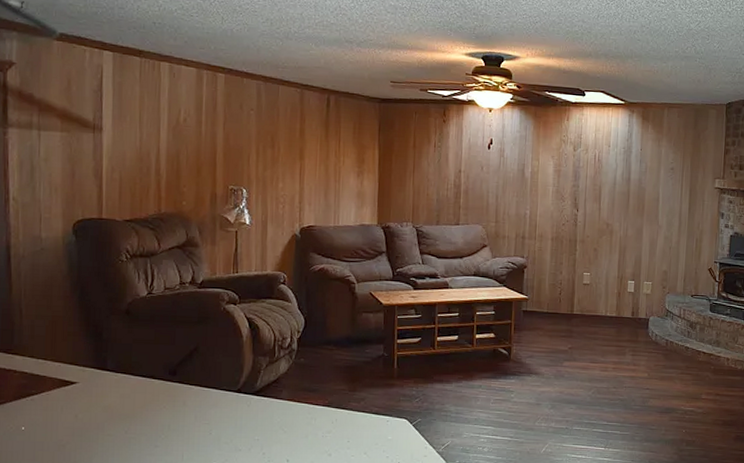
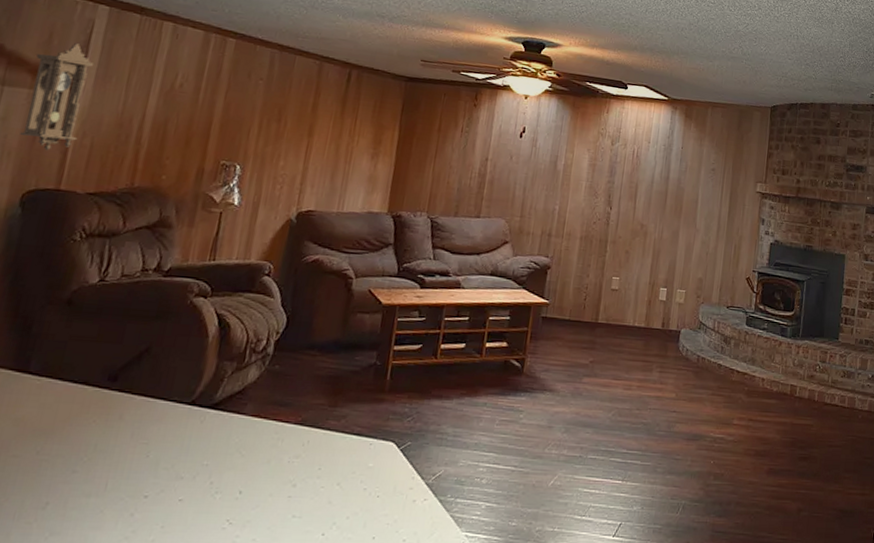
pendulum clock: none [60,88,110,186] -> present [20,43,95,151]

